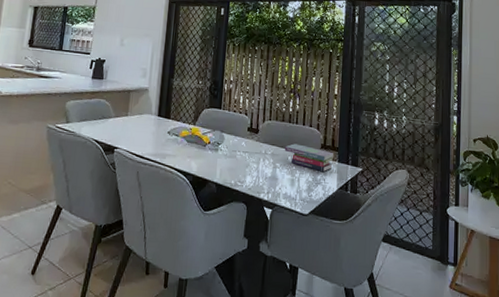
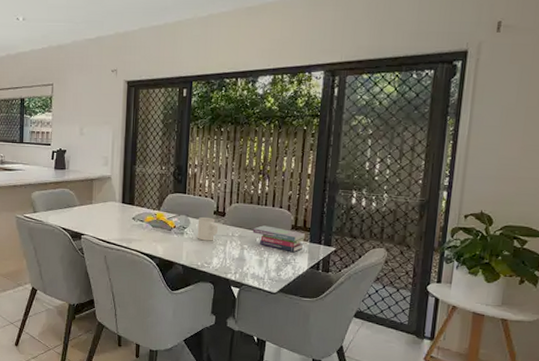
cup: none [231,134,251,159] -> present [197,217,218,241]

